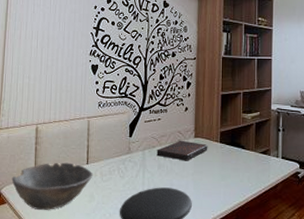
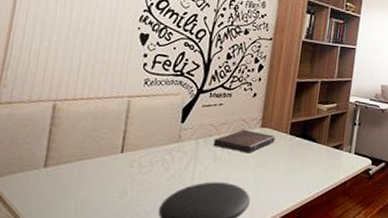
bowl: present [11,162,93,210] -> none [9,149,129,208]

